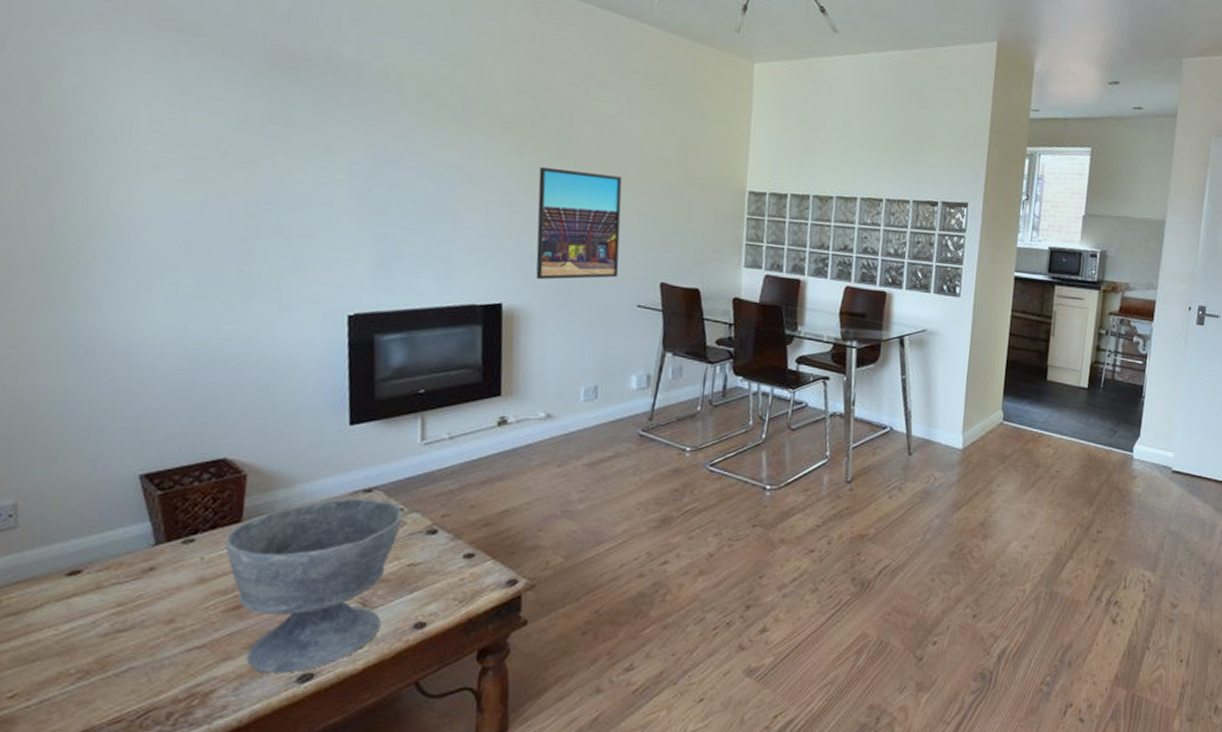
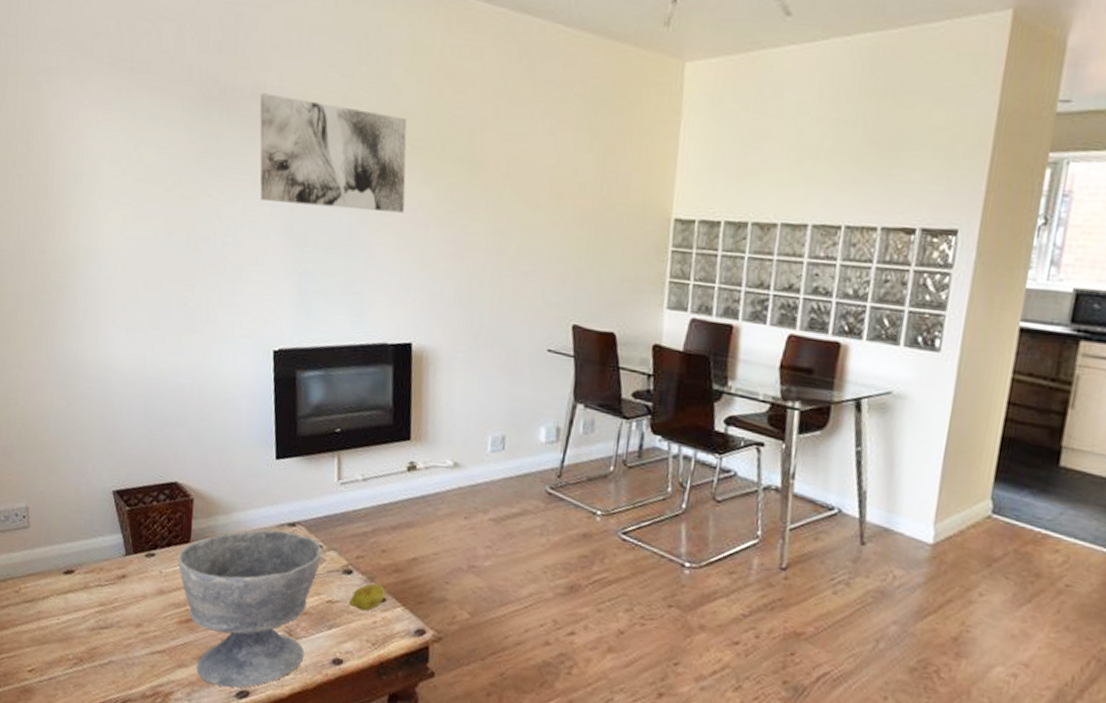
wall art: none [334,63,497,182] -> present [259,93,407,213]
fruit: none [433,540,474,570] -> present [349,583,386,612]
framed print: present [536,166,623,280] -> none [444,194,534,319]

